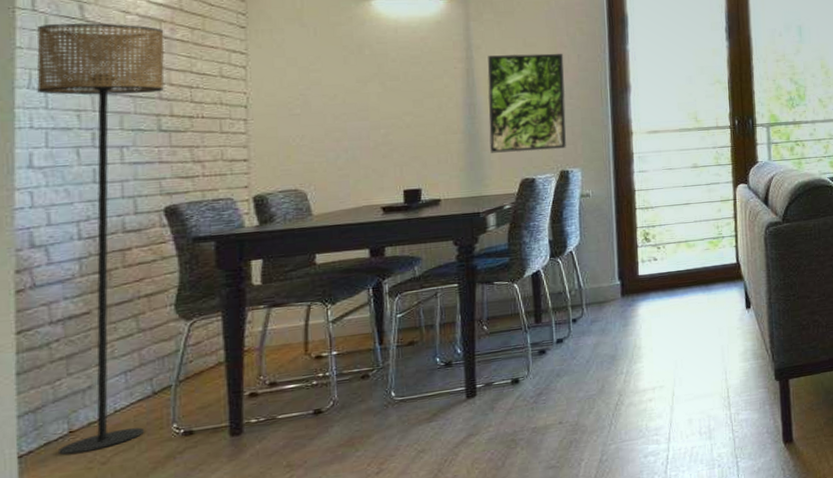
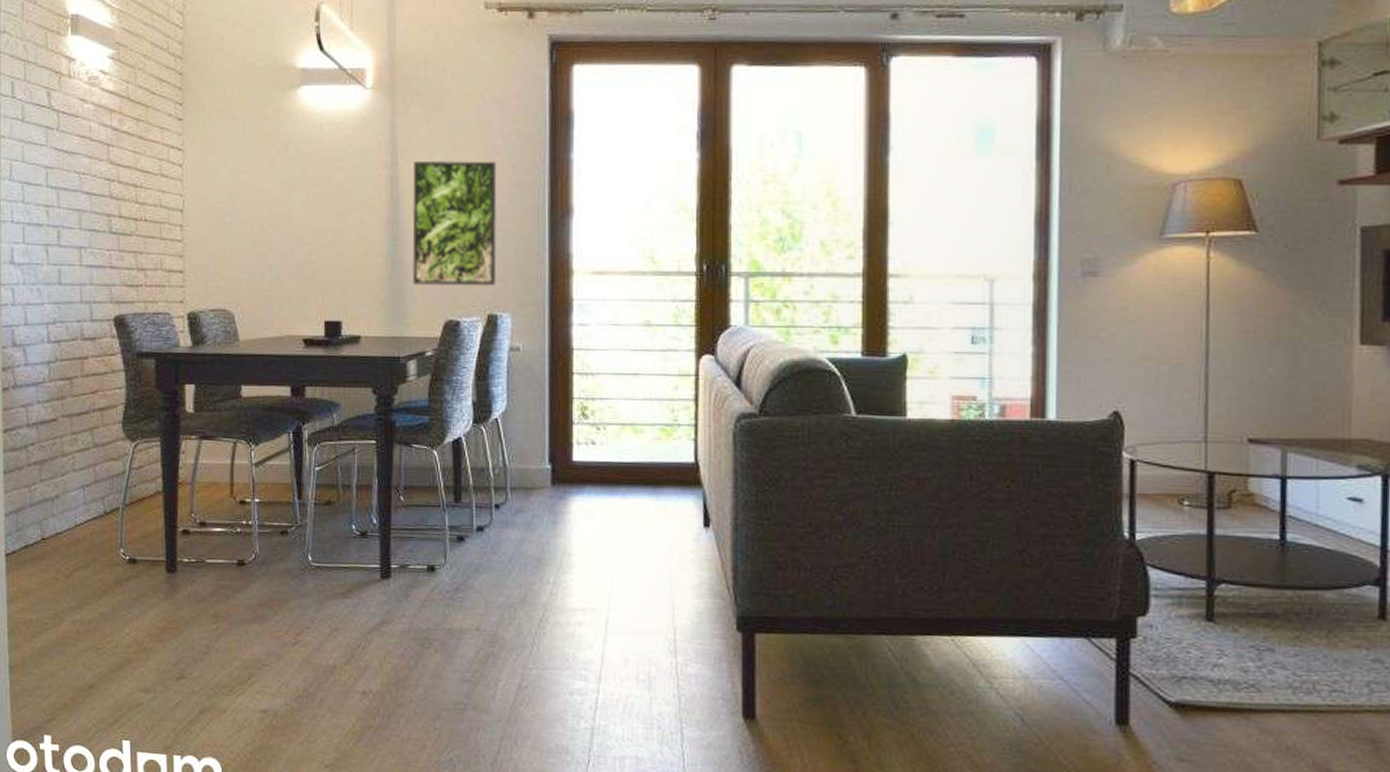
floor lamp: present [37,23,164,456] -> none [16,111,114,563]

